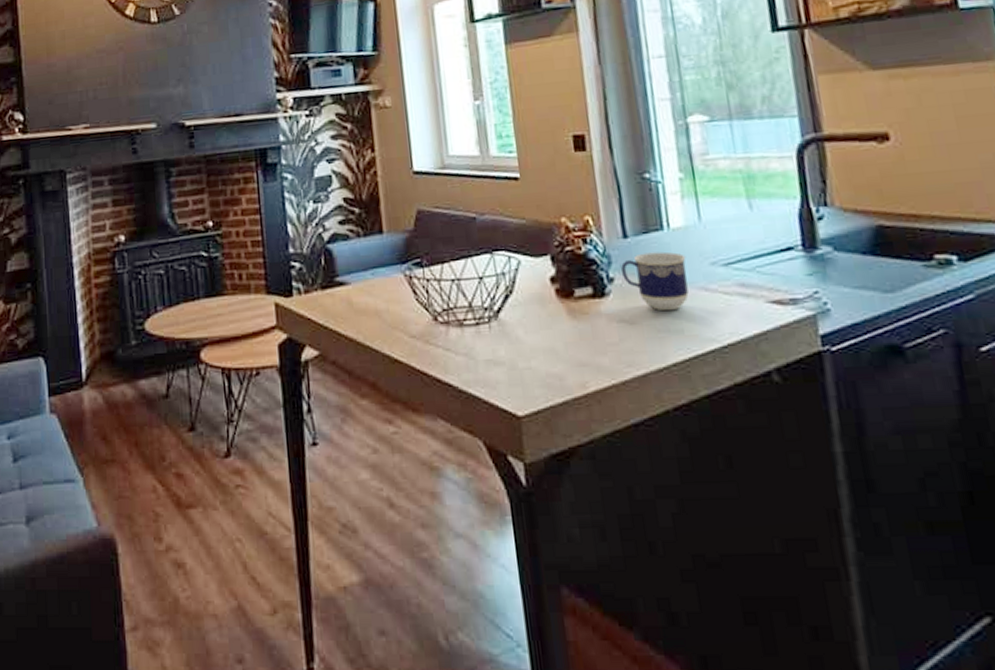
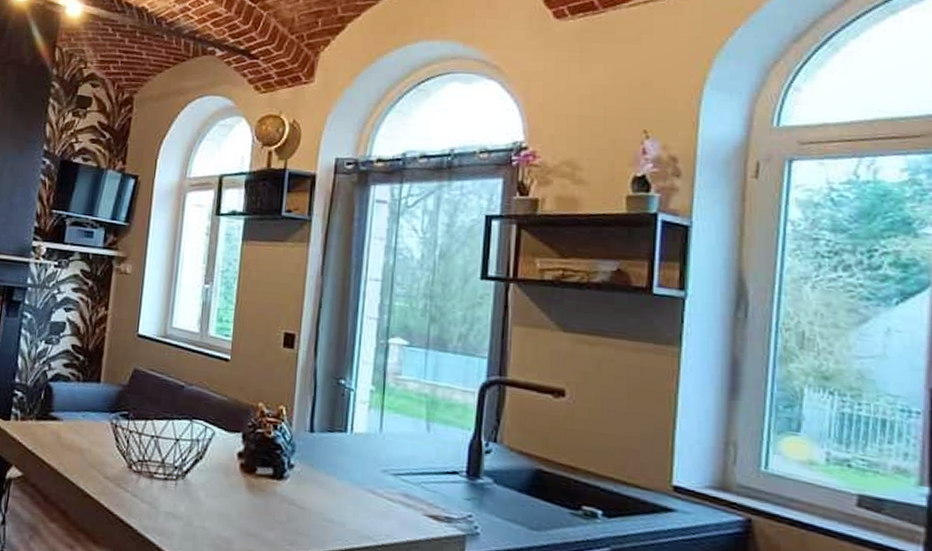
cup: present [621,251,689,311] -> none [302,448,362,505]

